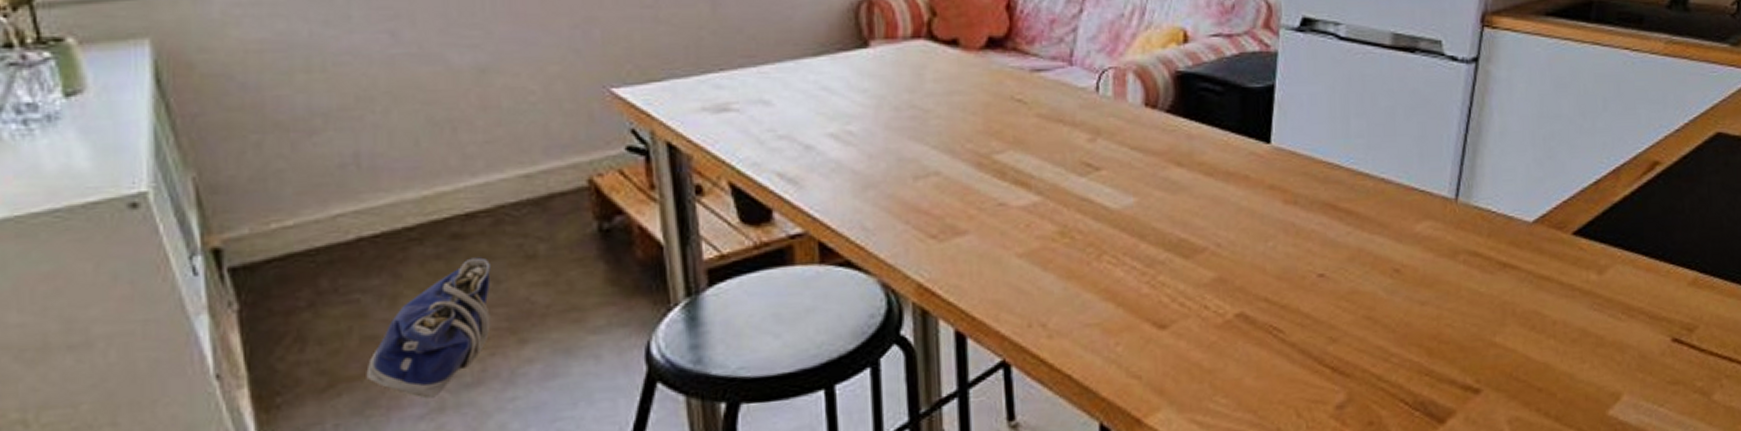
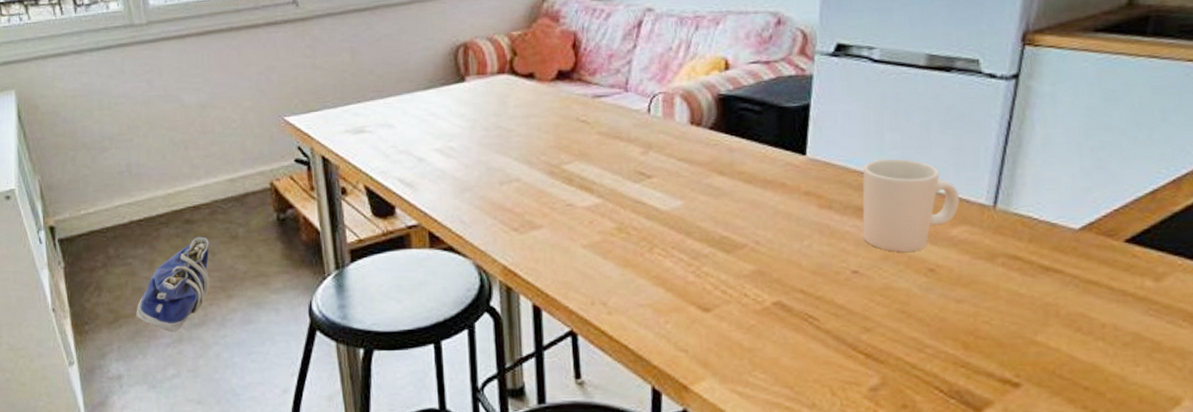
mug: none [1328,147,1424,252] -> present [862,158,960,252]

